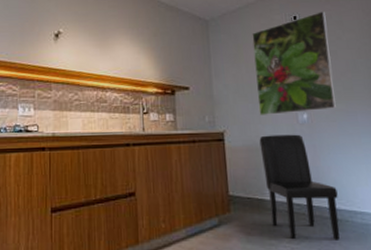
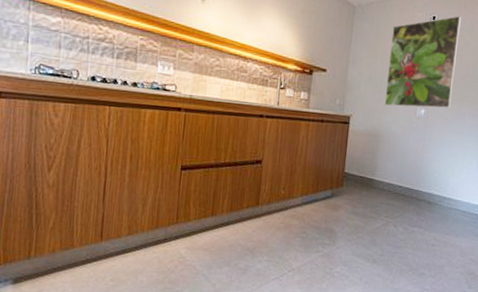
chair: present [259,134,340,240] -> none [375,123,434,219]

